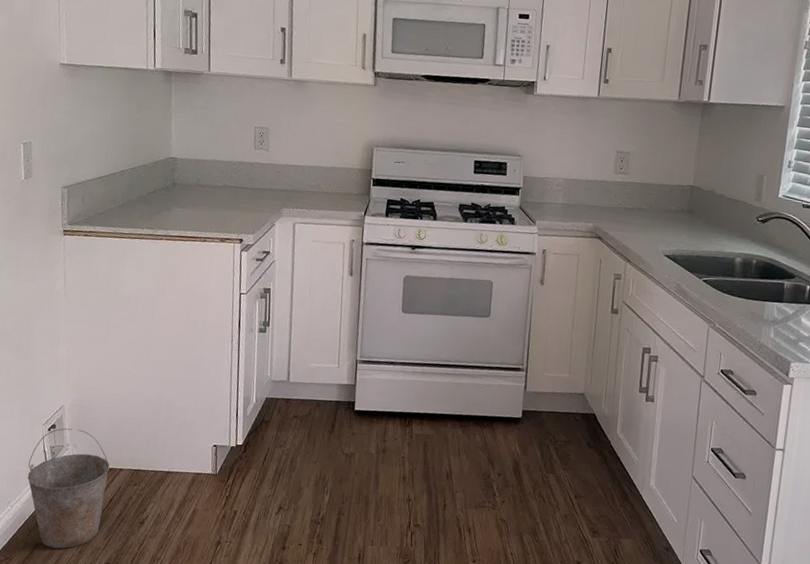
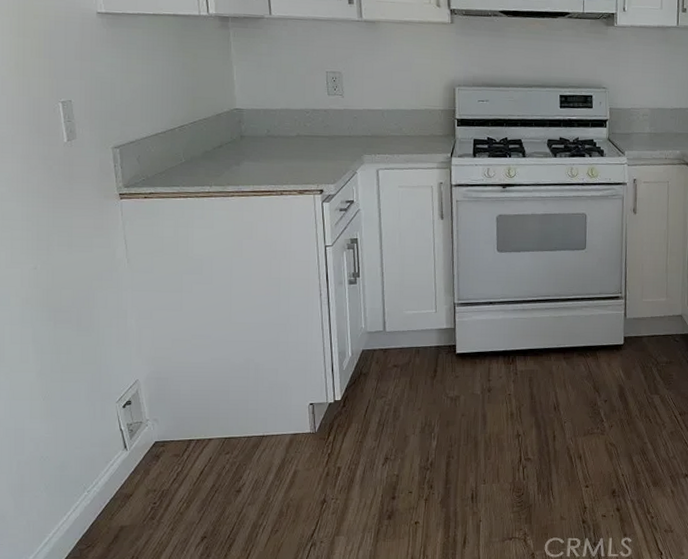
bucket: present [27,428,110,549] -> none [103,402,197,529]

